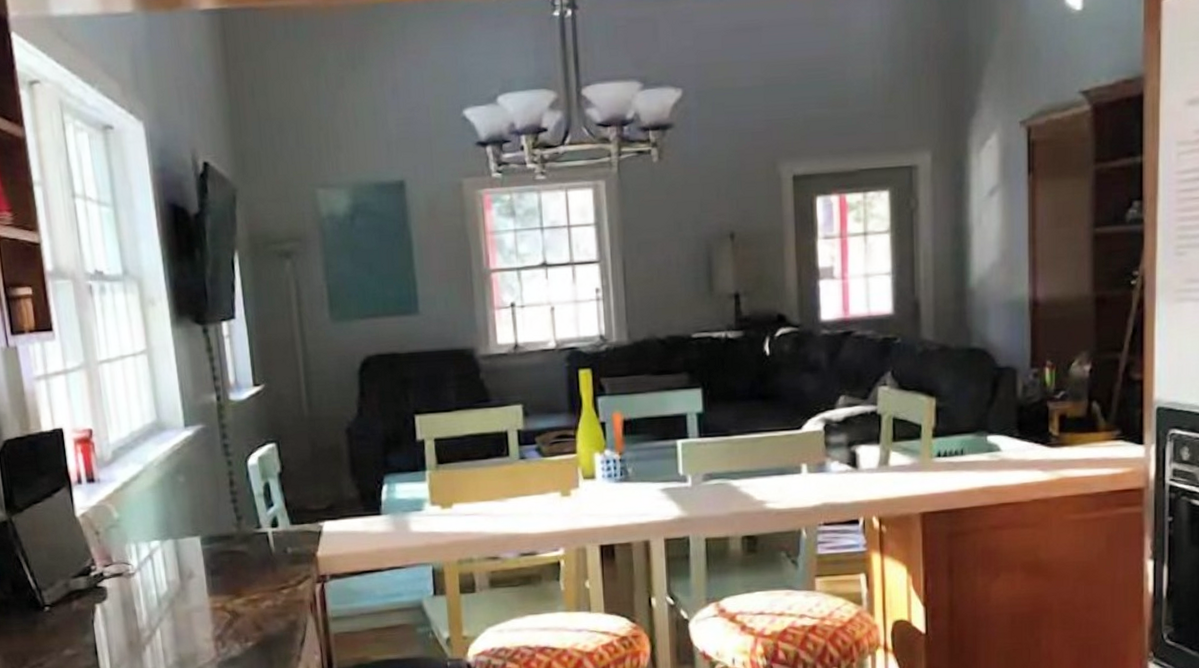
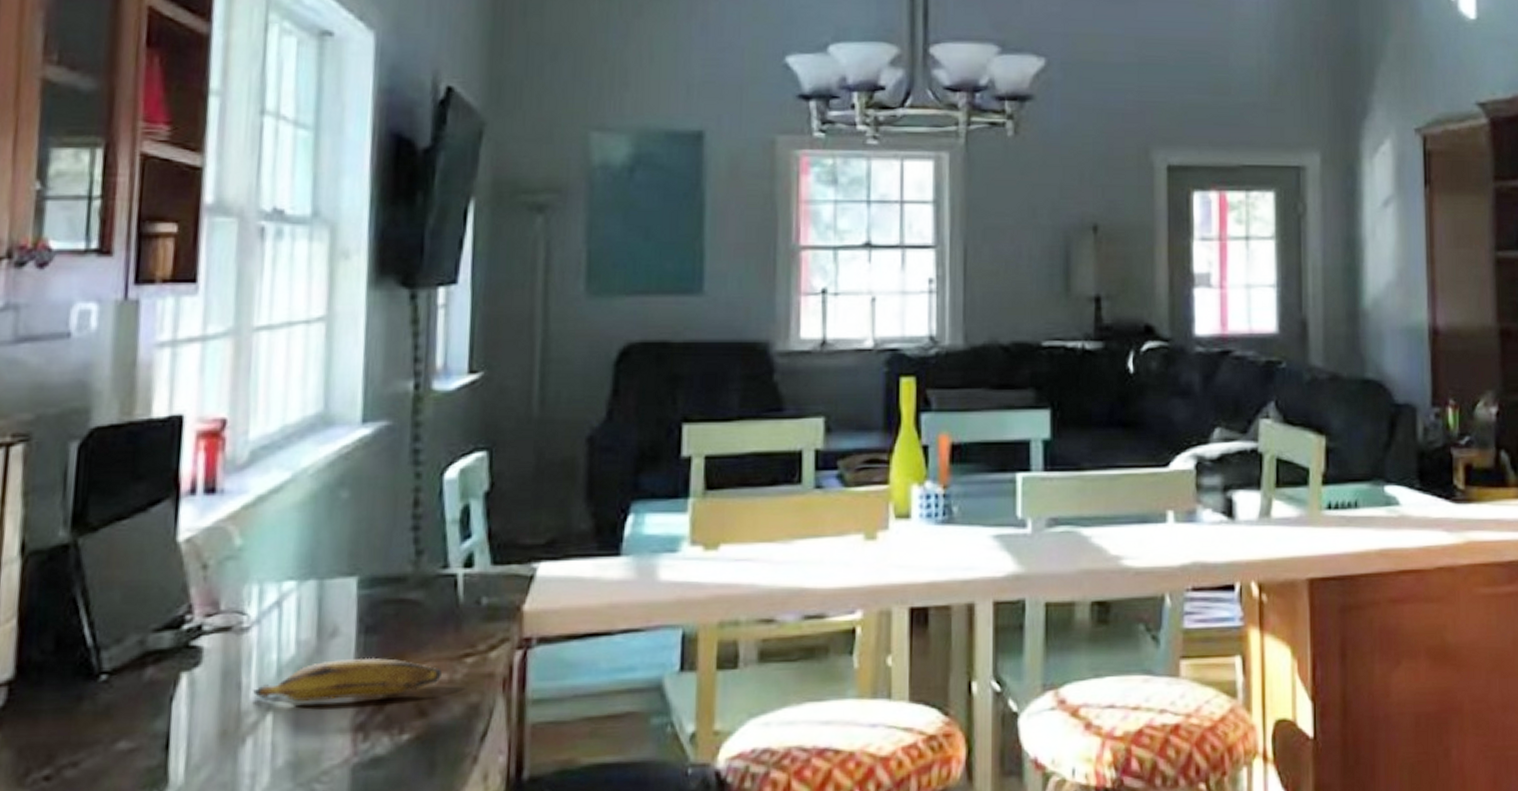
banana: none [144,591,268,622] -> present [253,657,442,702]

